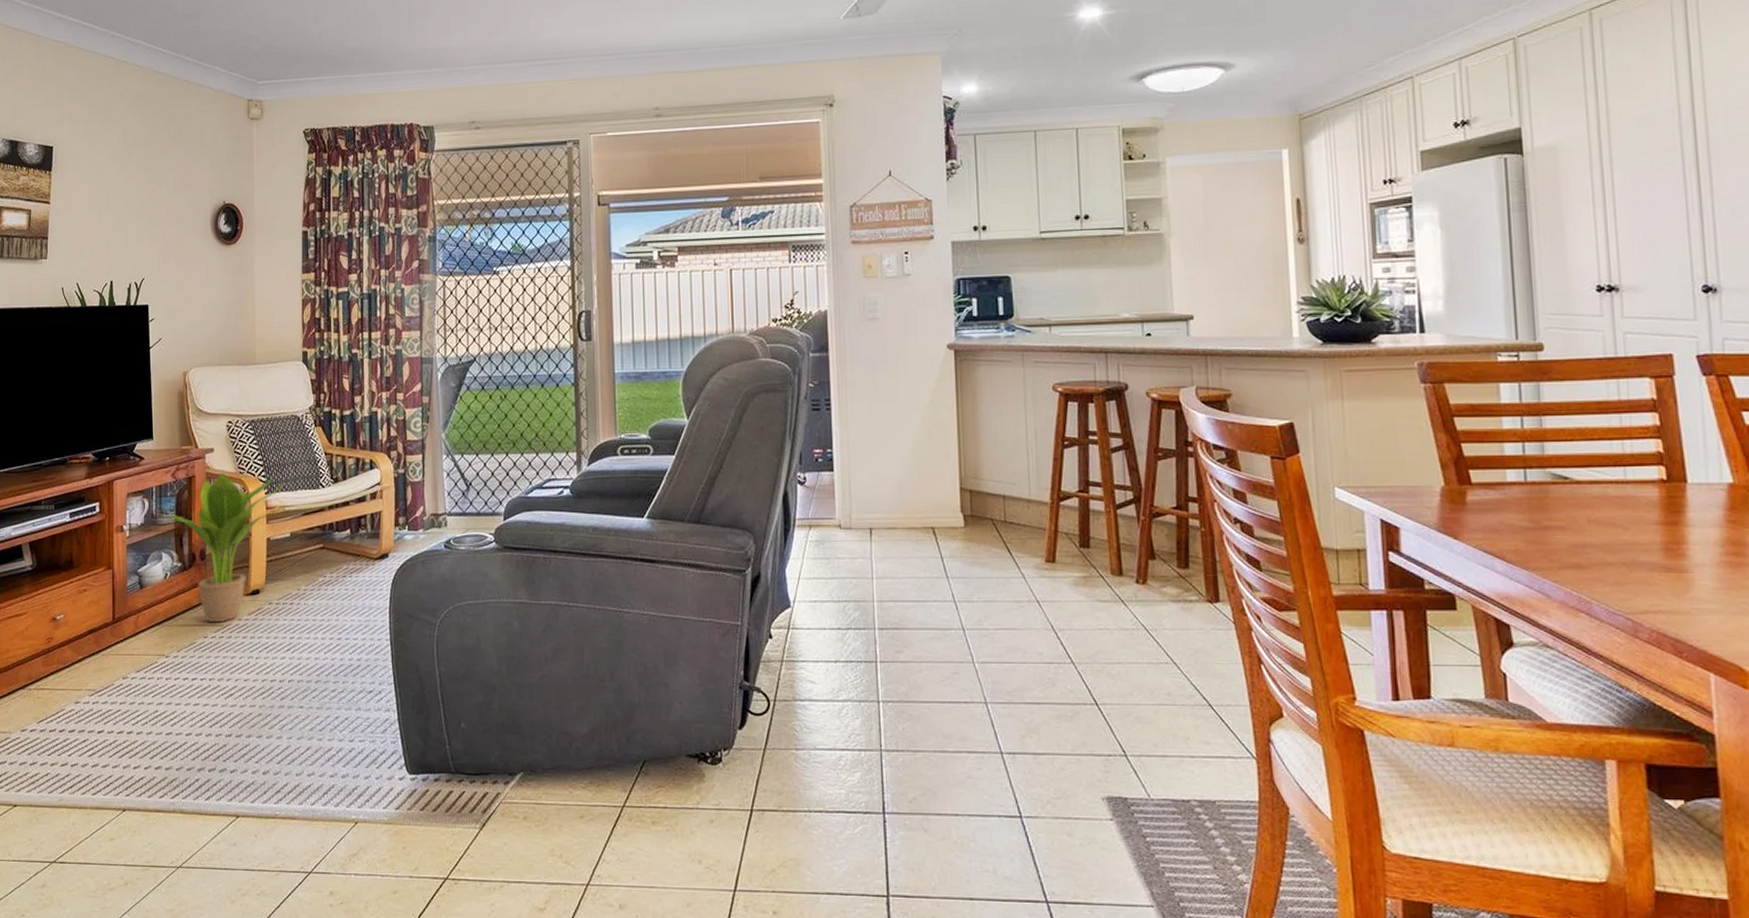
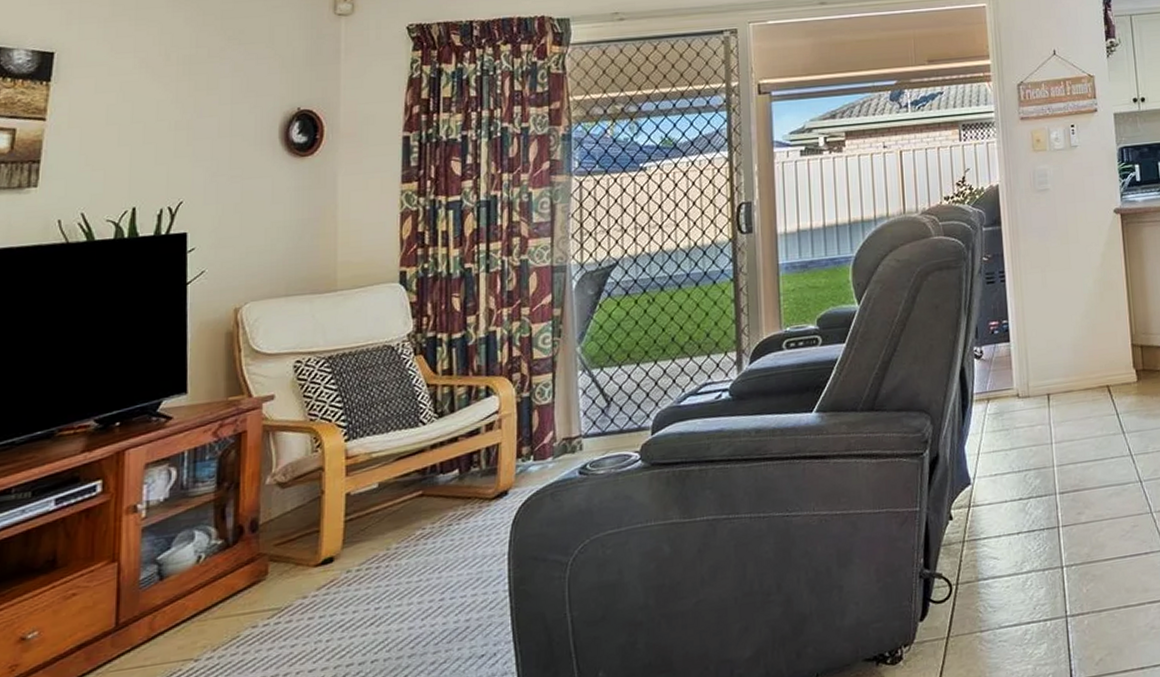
potted plant: present [157,472,285,623] -> none [189,418,373,608]

